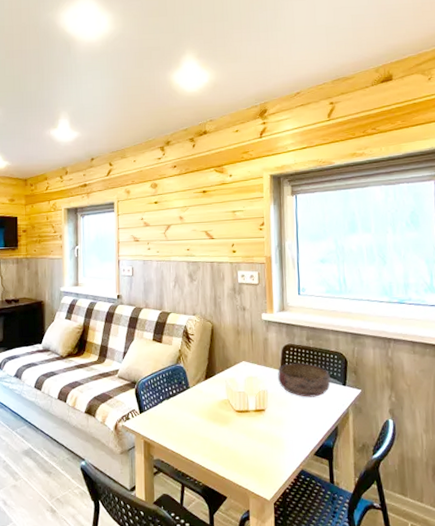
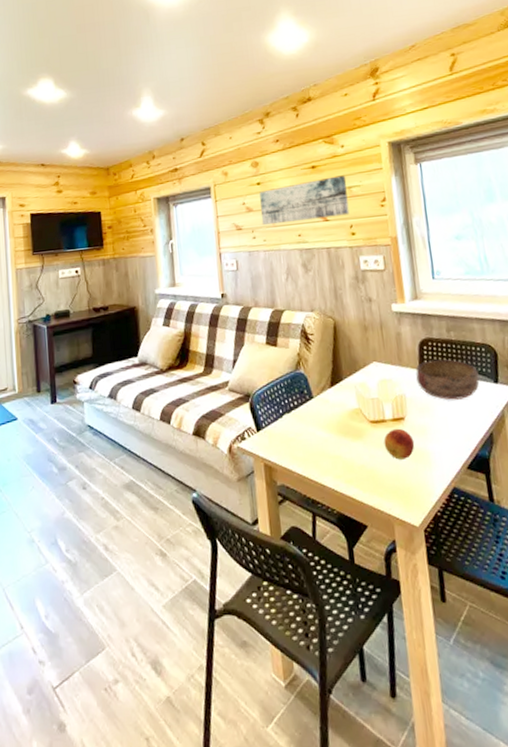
wall art: none [156,201,232,238] -> present [259,175,350,225]
fruit: none [246,418,272,444] -> present [384,428,415,460]

